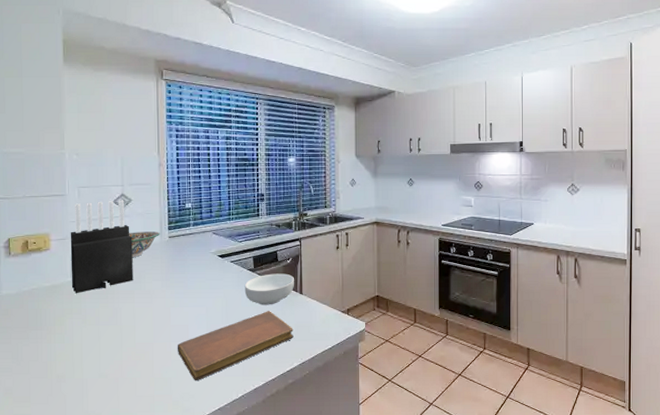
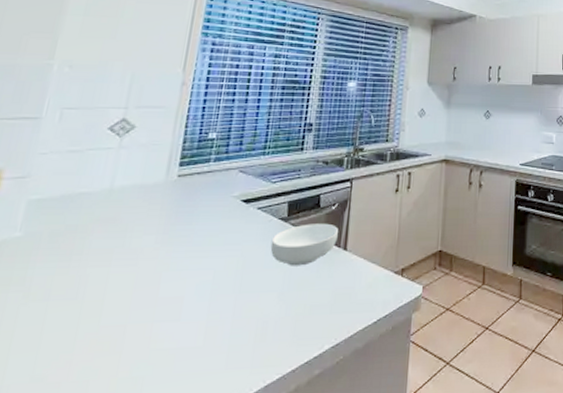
knife block: present [70,200,133,294] -> none [19,126,126,255]
decorative bowl: present [129,231,160,257] -> none [120,168,167,202]
notebook: present [177,311,294,381] -> none [160,273,330,380]

